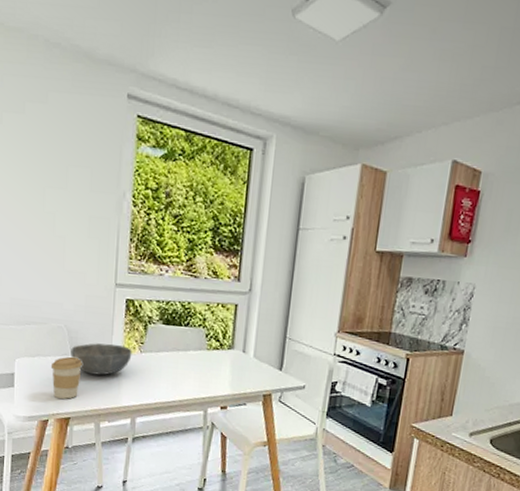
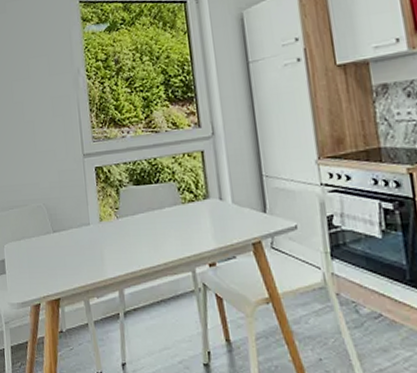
coffee cup: present [50,356,82,399] -> none [36,234,65,279]
bowl: present [71,343,132,376] -> none [52,214,109,249]

